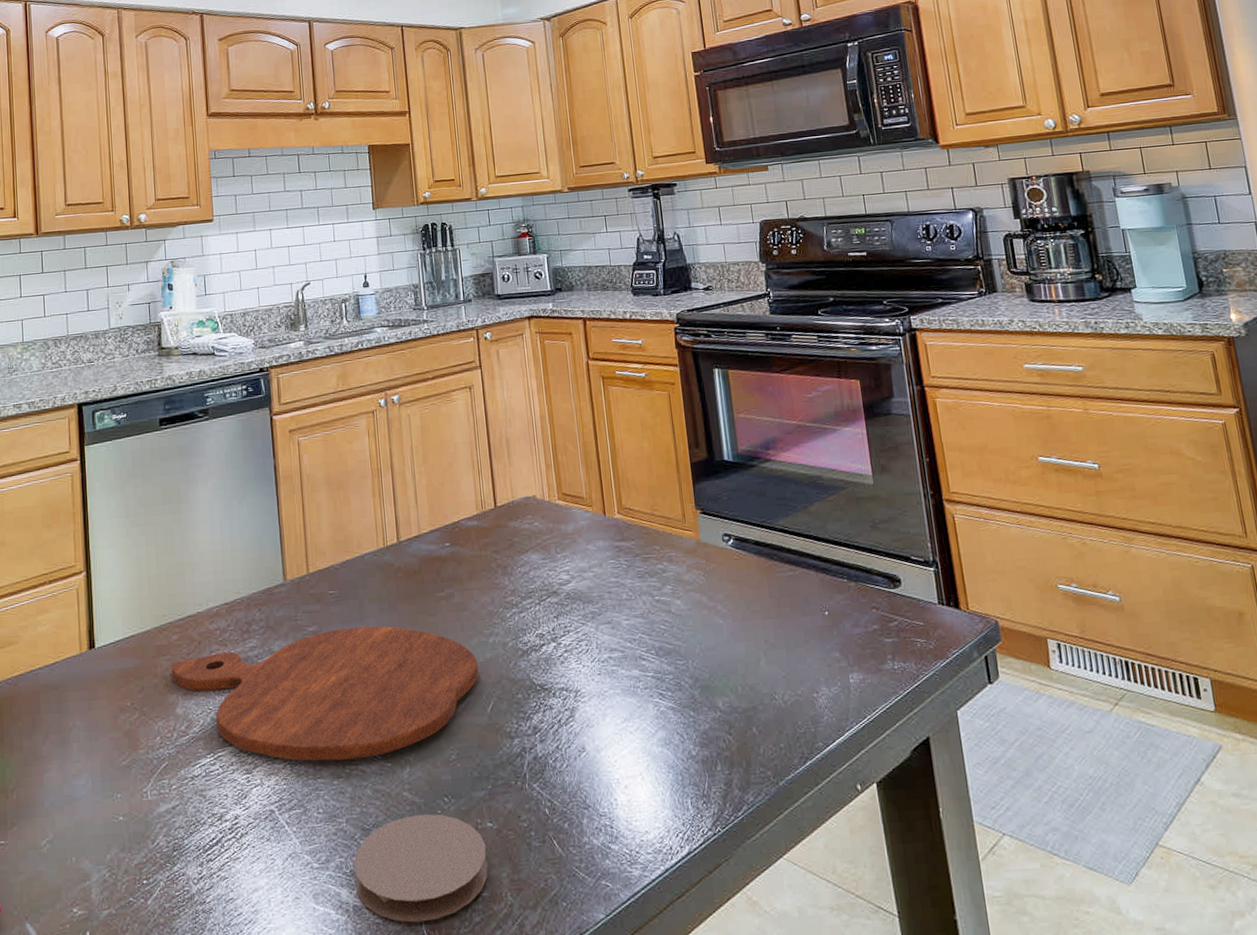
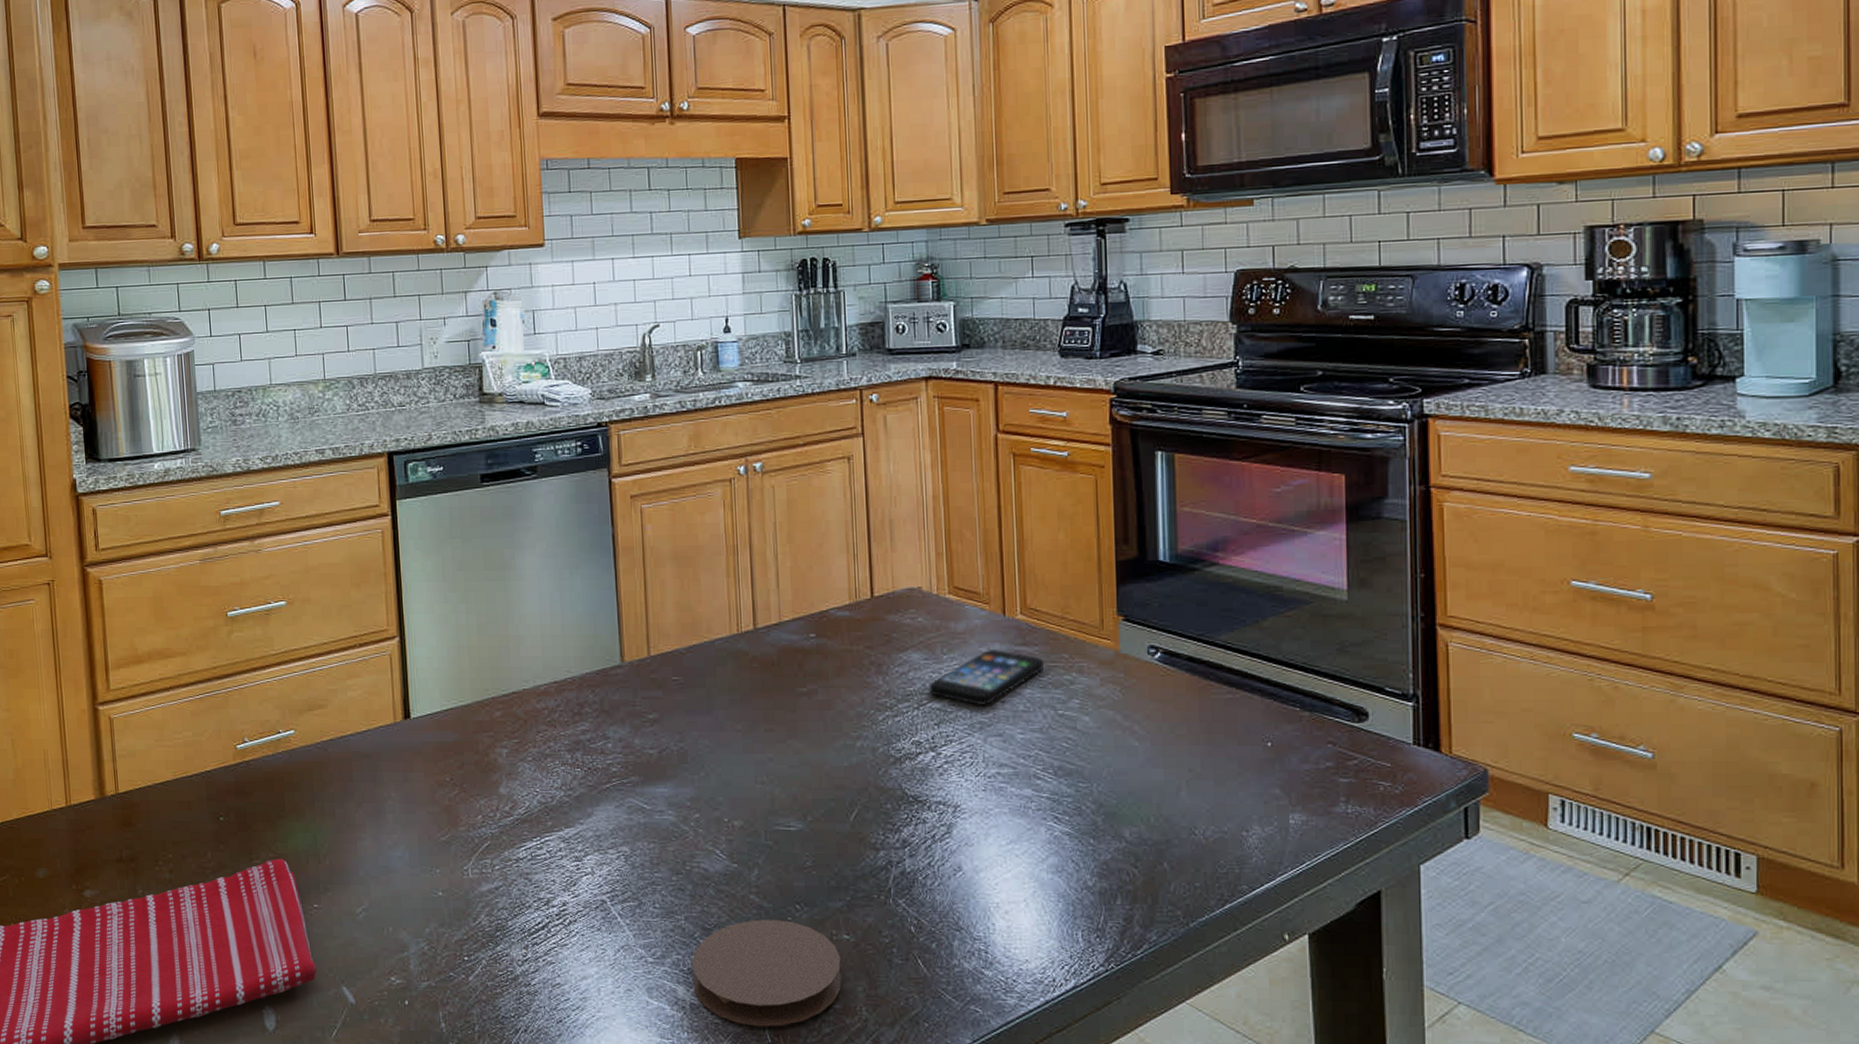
cutting board: present [171,626,479,761] -> none [494,718,842,857]
smartphone: none [547,546,640,597] -> present [929,650,1043,705]

